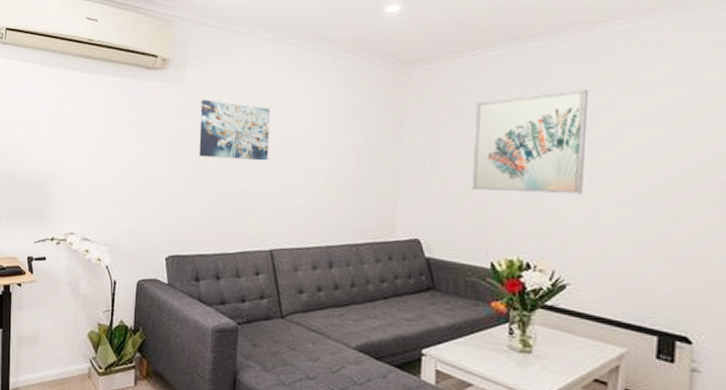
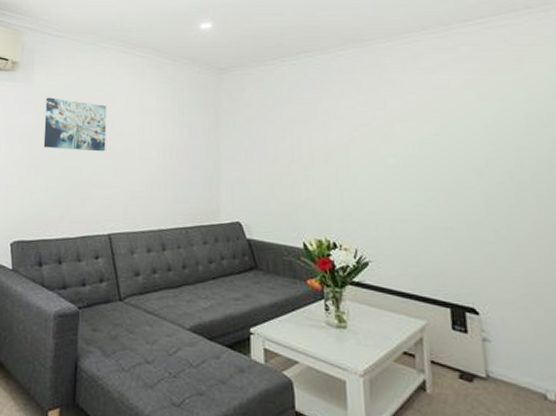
wall art: present [471,89,589,195] -> none [278,92,372,181]

